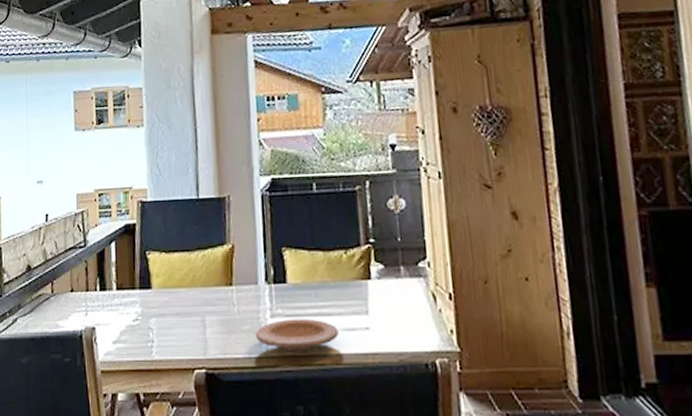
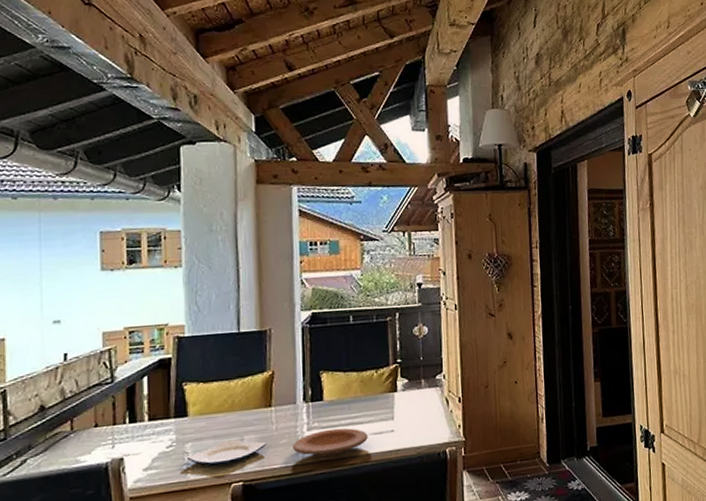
plate: none [151,318,229,347] -> present [186,439,267,466]

